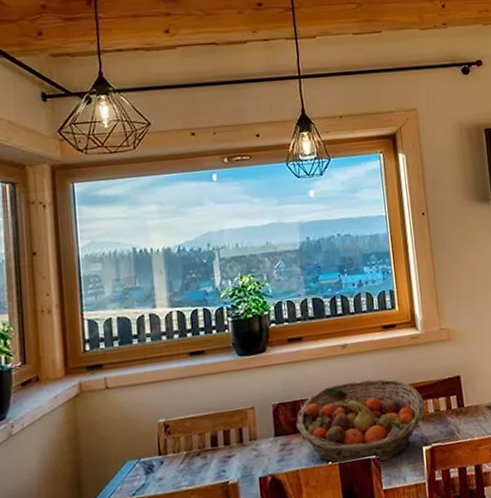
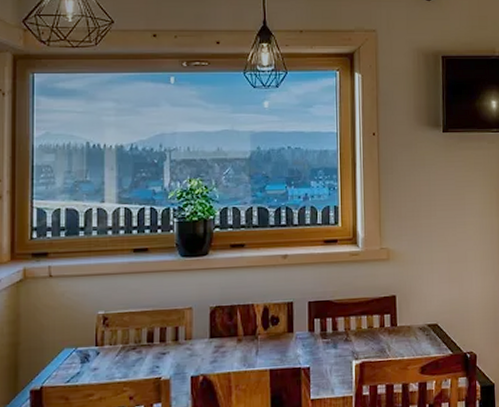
fruit basket: present [295,378,425,466] -> none [231,291,359,372]

